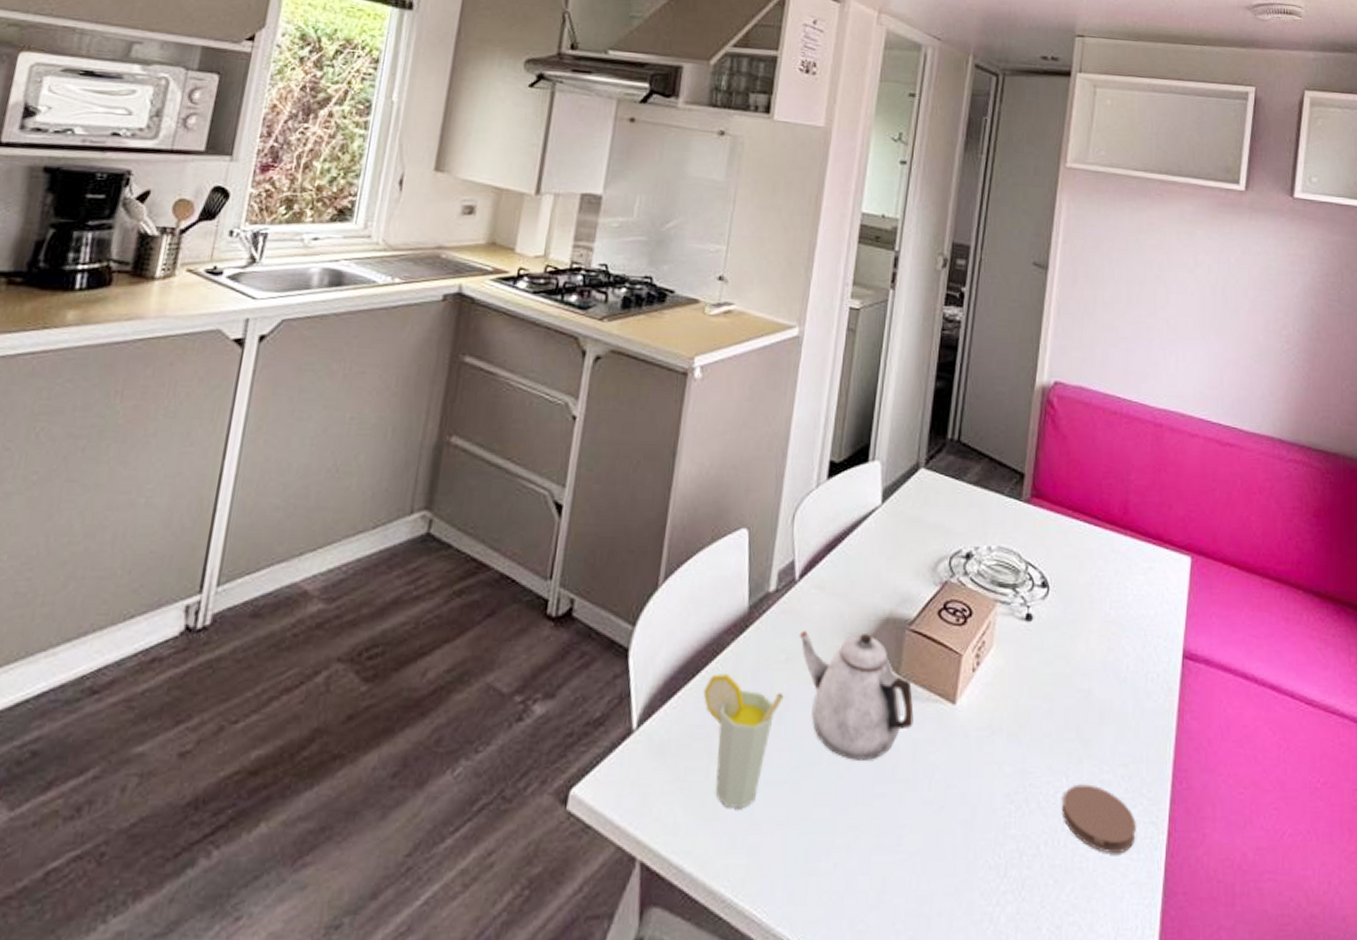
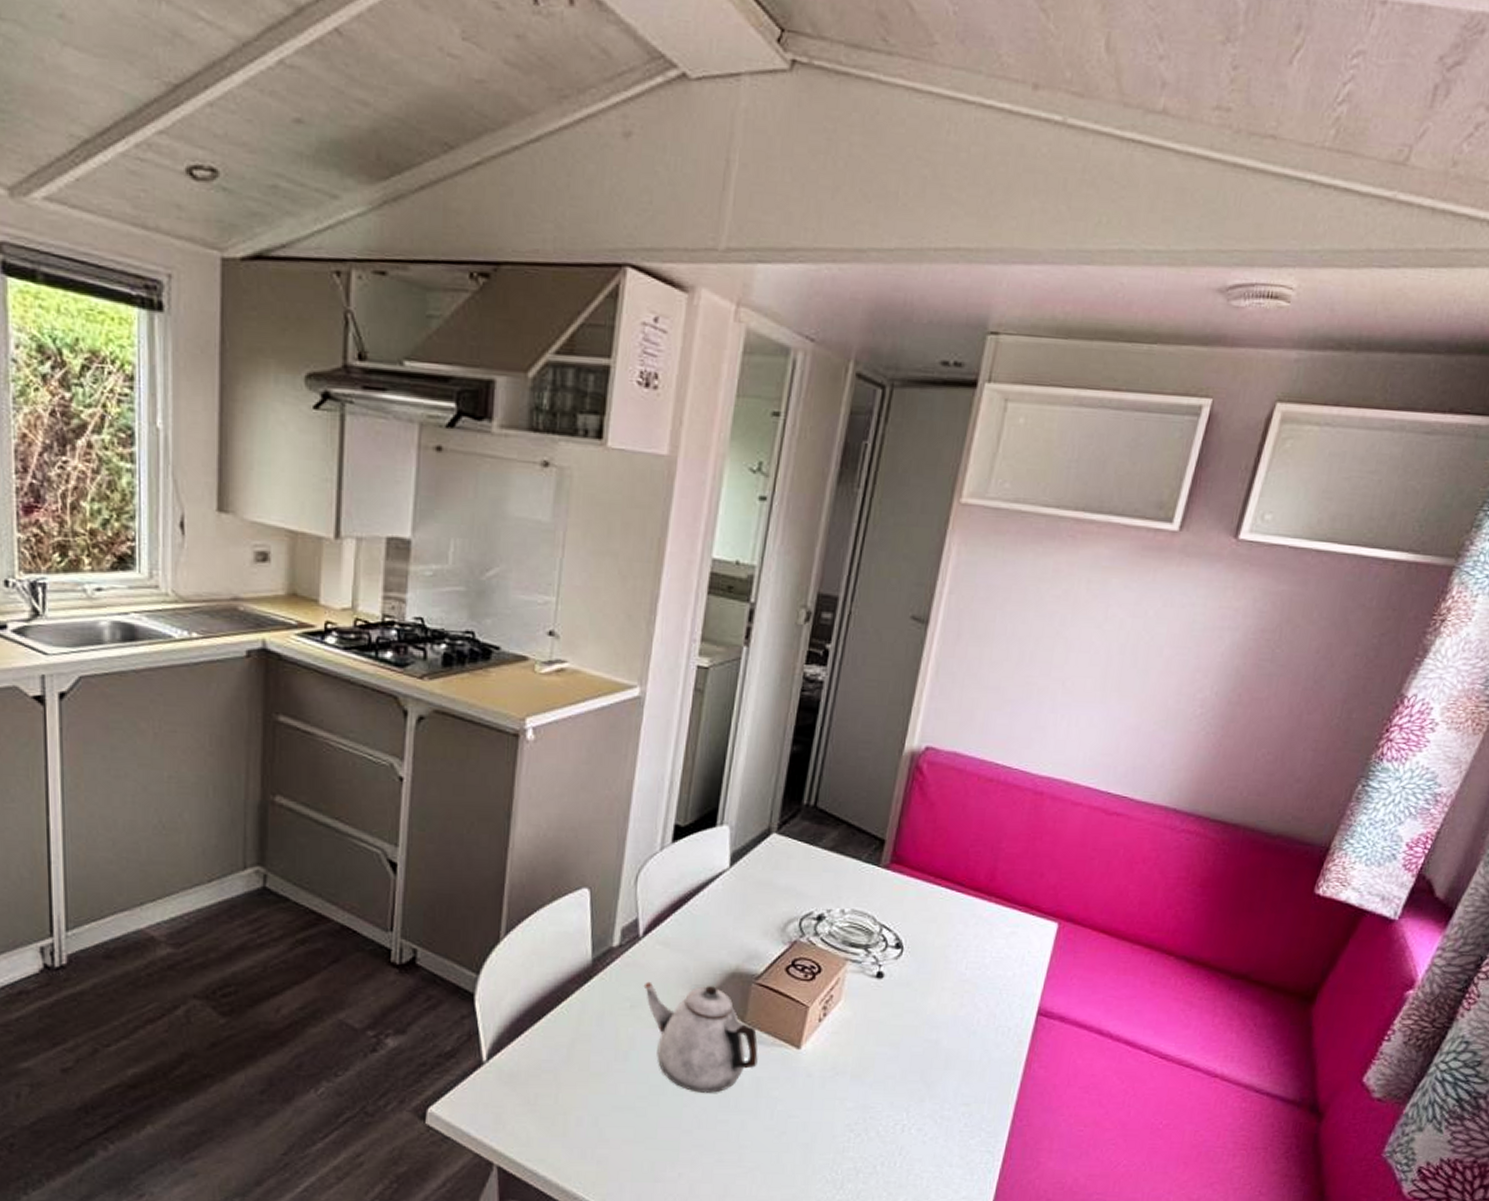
cup: present [703,674,784,809] -> none [549,1017,629,1129]
coaster: present [1061,784,1136,853] -> none [899,1118,973,1174]

